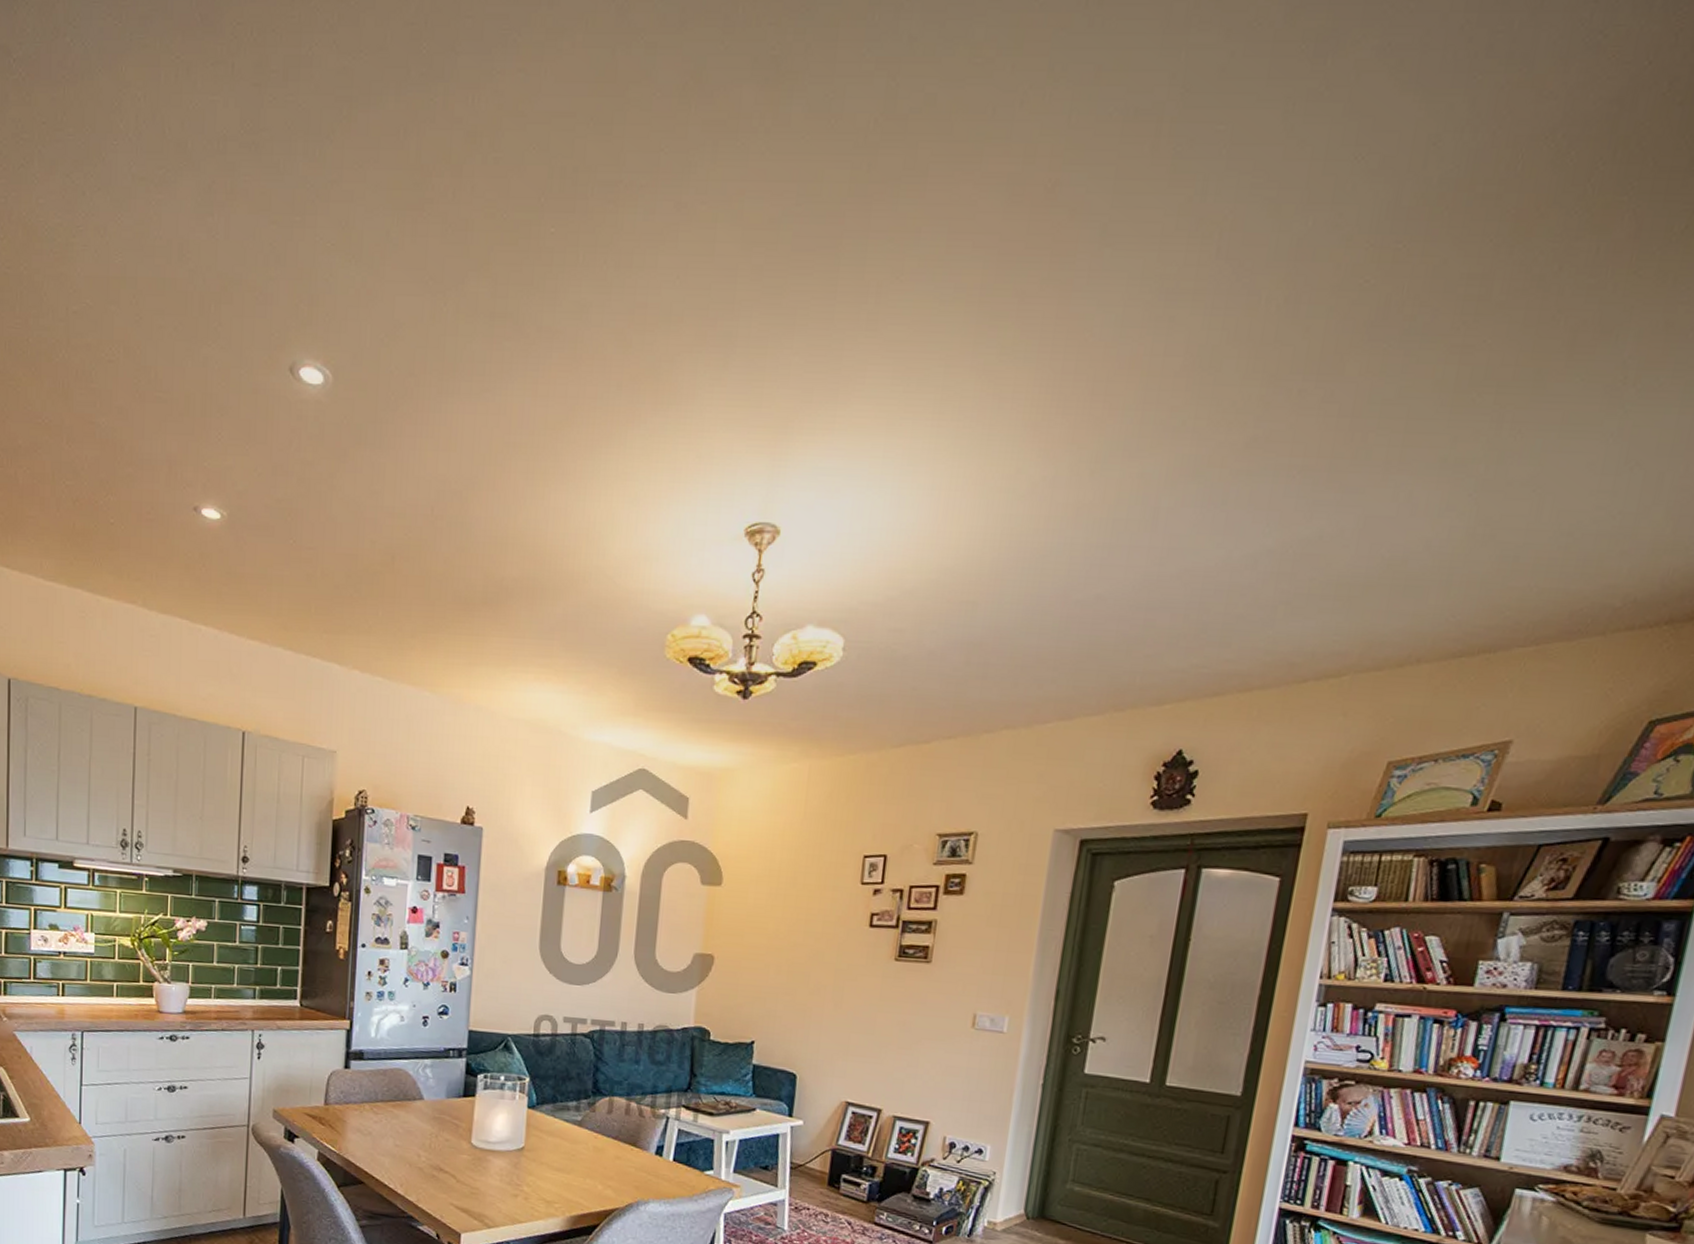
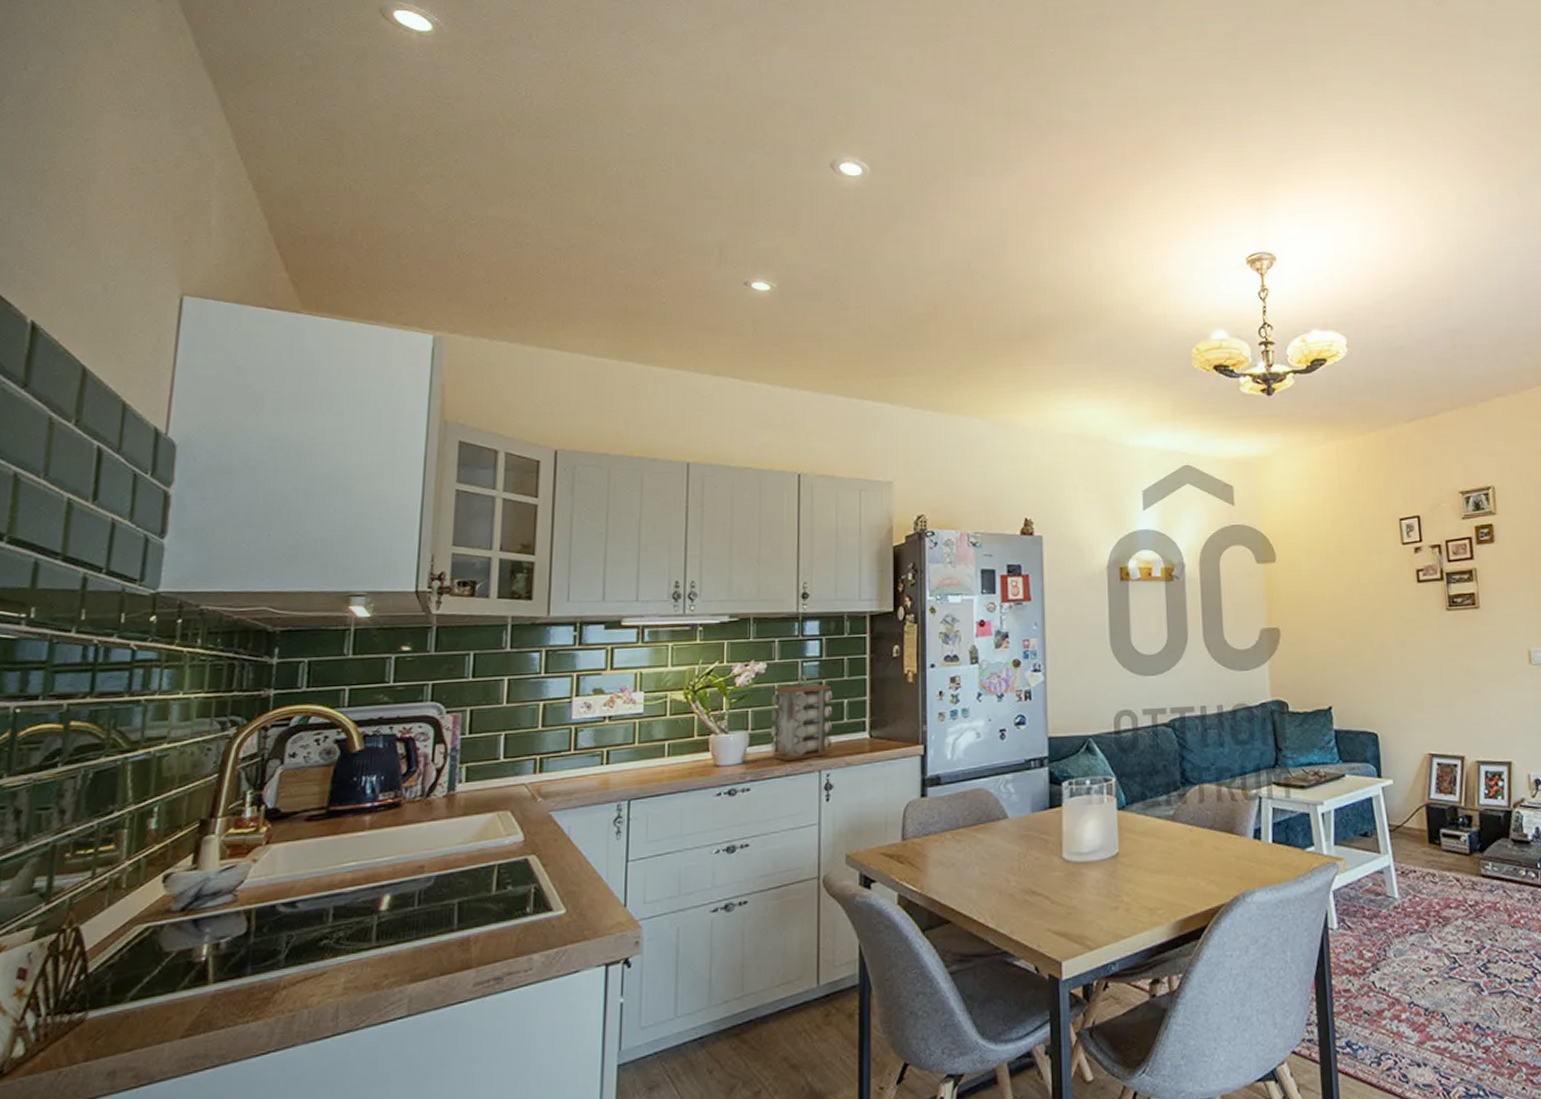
spice rack: none [208,937,268,1019] -> present [770,675,833,761]

